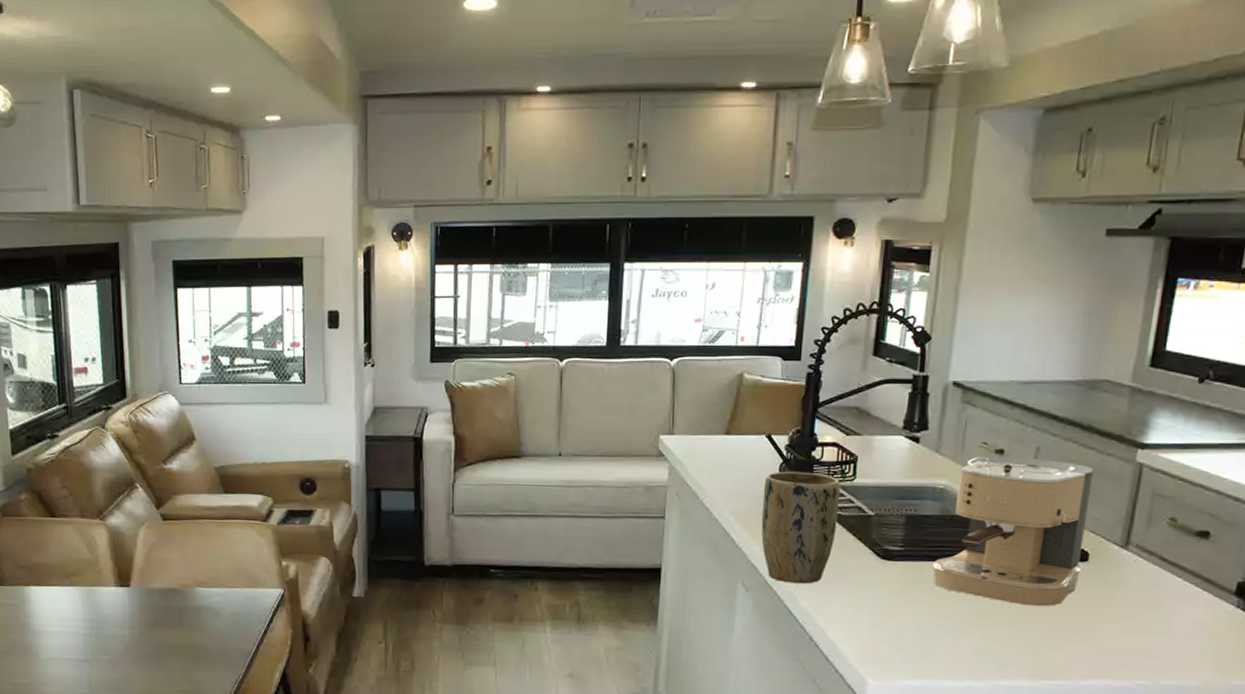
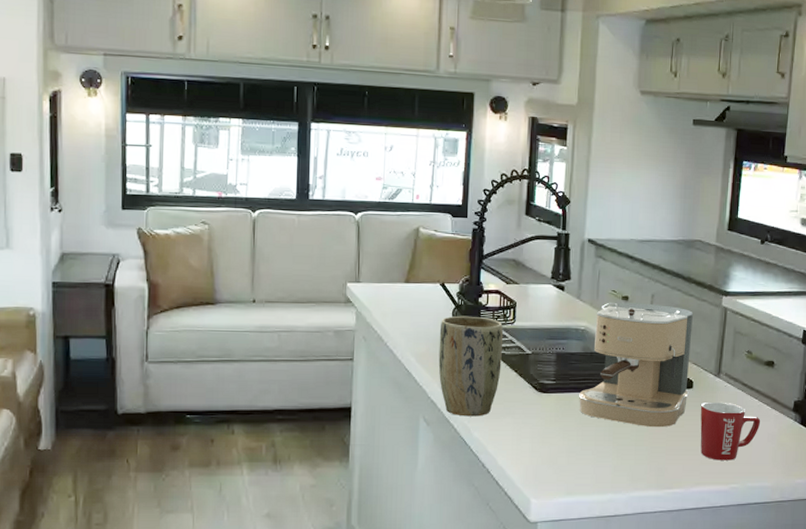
mug: none [1095,578,1185,651] -> present [700,401,761,460]

